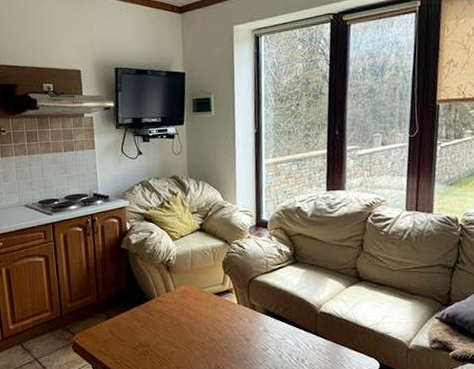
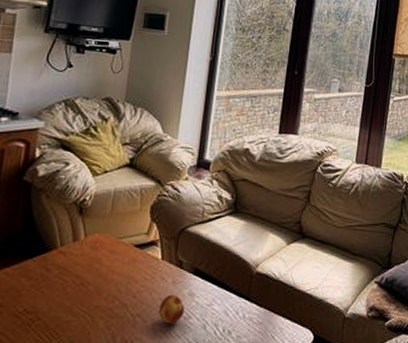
fruit: none [241,331,262,354] -> present [158,294,185,324]

